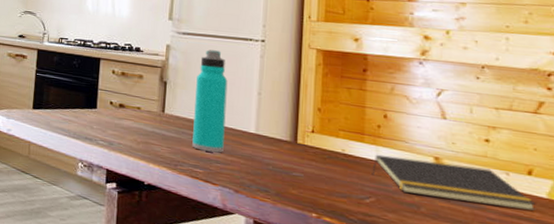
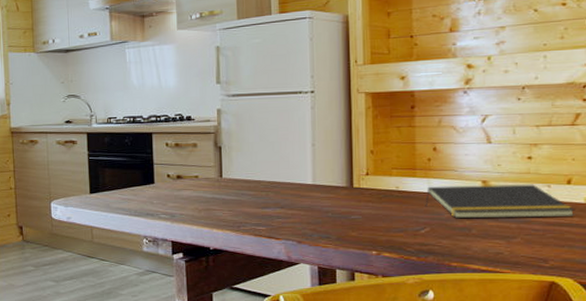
water bottle: present [192,50,228,153] -> none [250,108,283,209]

